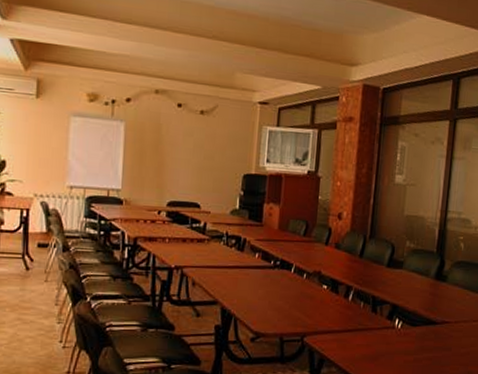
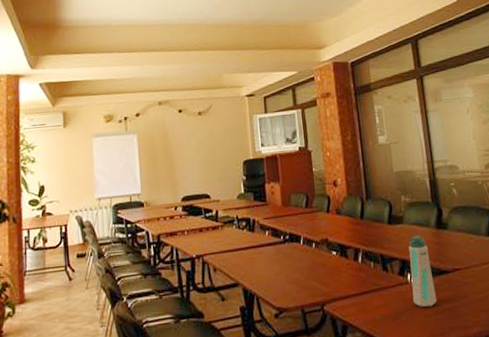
water bottle: none [395,283,422,354] -> present [408,236,437,307]

